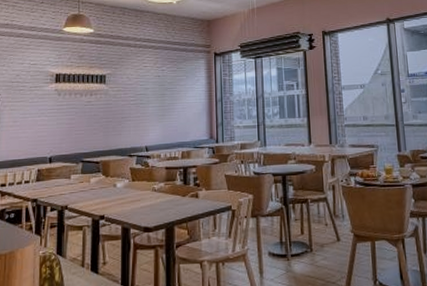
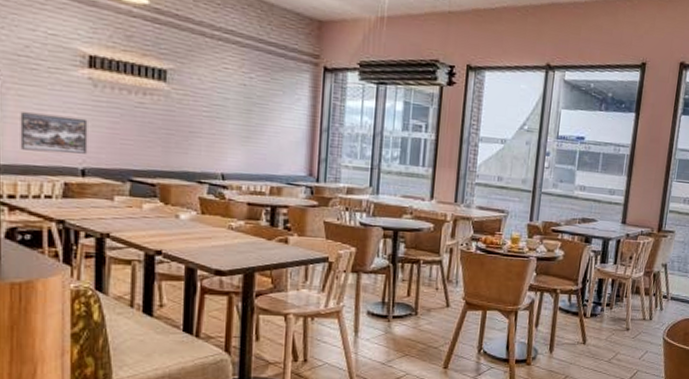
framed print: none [10,119,54,149] -> present [20,112,88,154]

